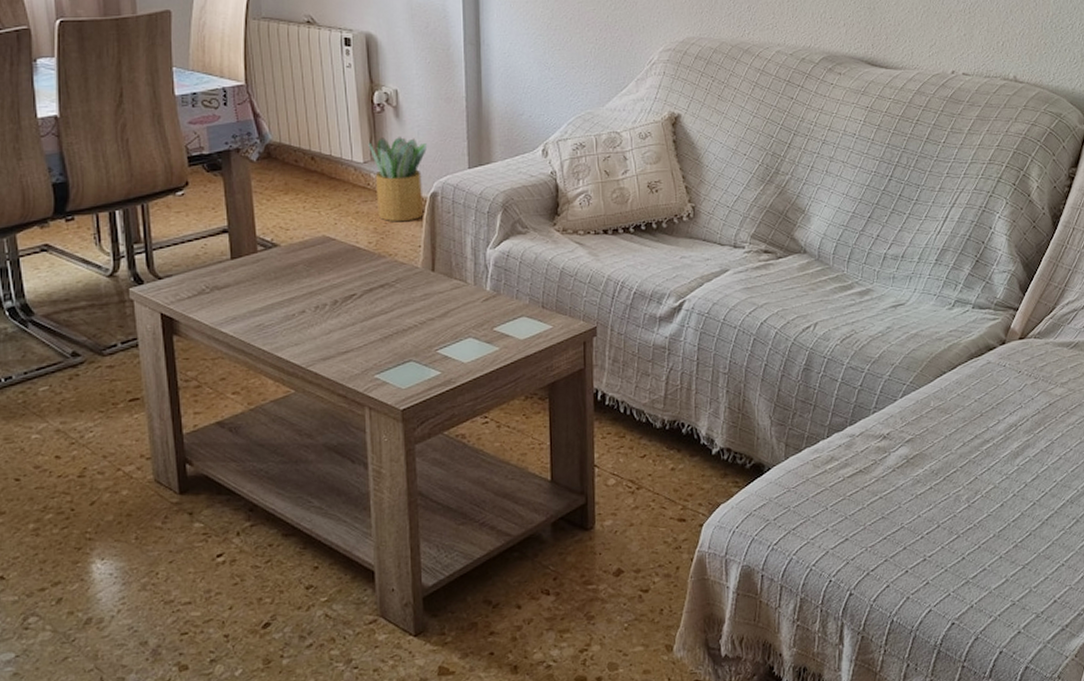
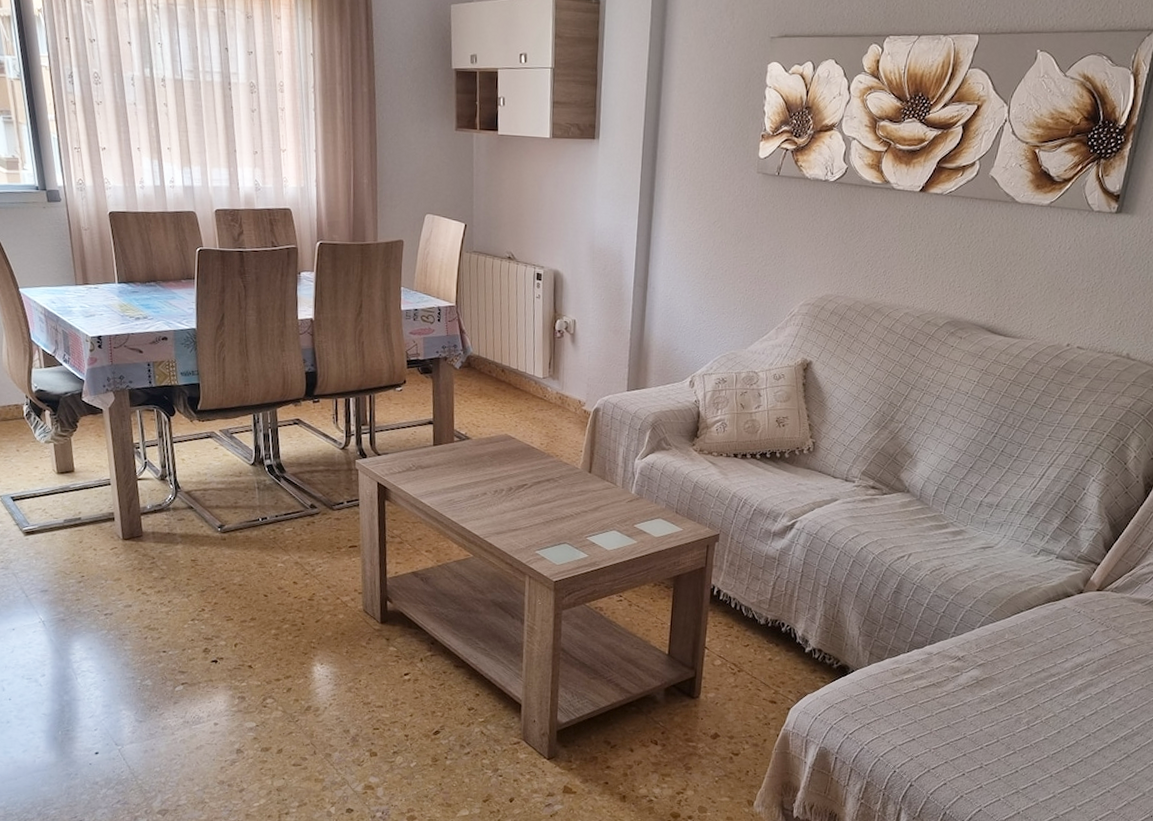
potted plant: present [368,136,427,222] -> none [548,358,595,430]

